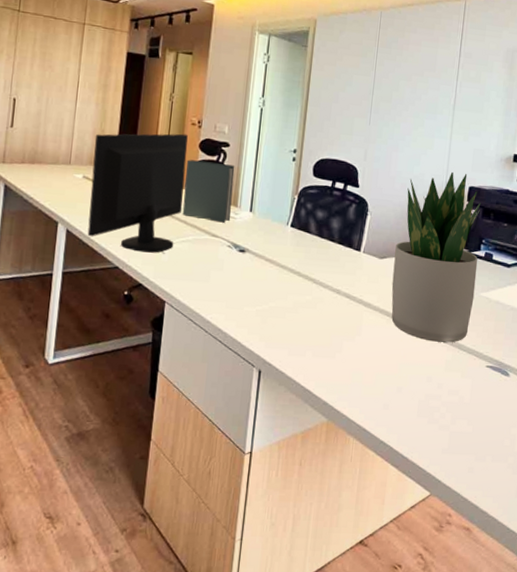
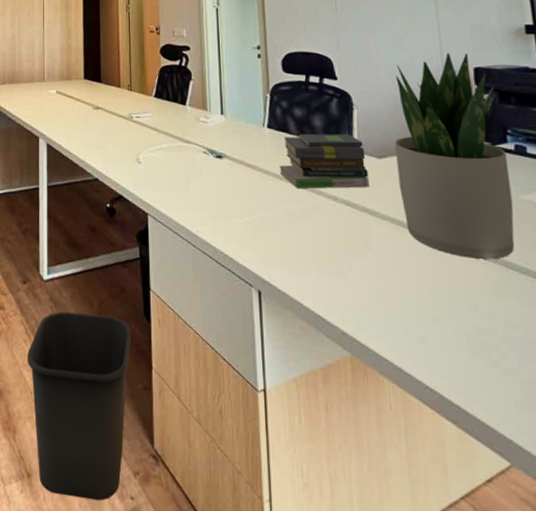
waste bin: none [22,393,135,556] -> present [27,311,132,501]
monitor: present [87,133,188,253] -> none [63,42,153,163]
binder: present [182,159,235,223] -> none [150,67,202,128]
books: none [295,234,371,283] -> present [280,133,370,189]

